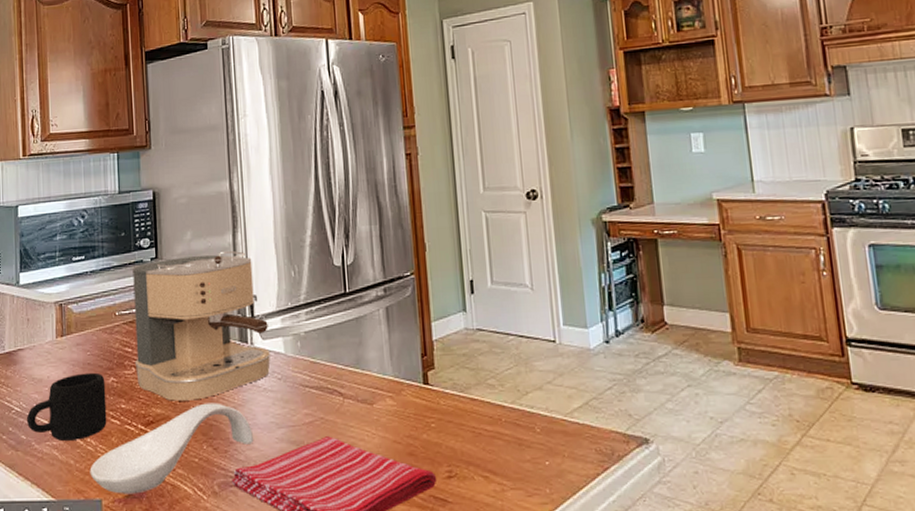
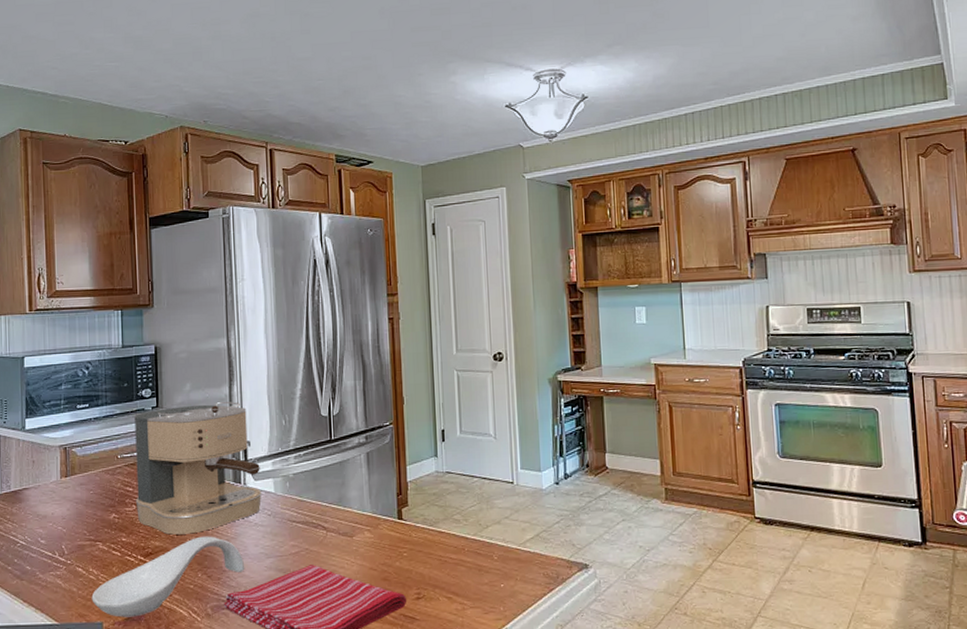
mug: present [26,372,107,441] -> none [31,509,108,571]

